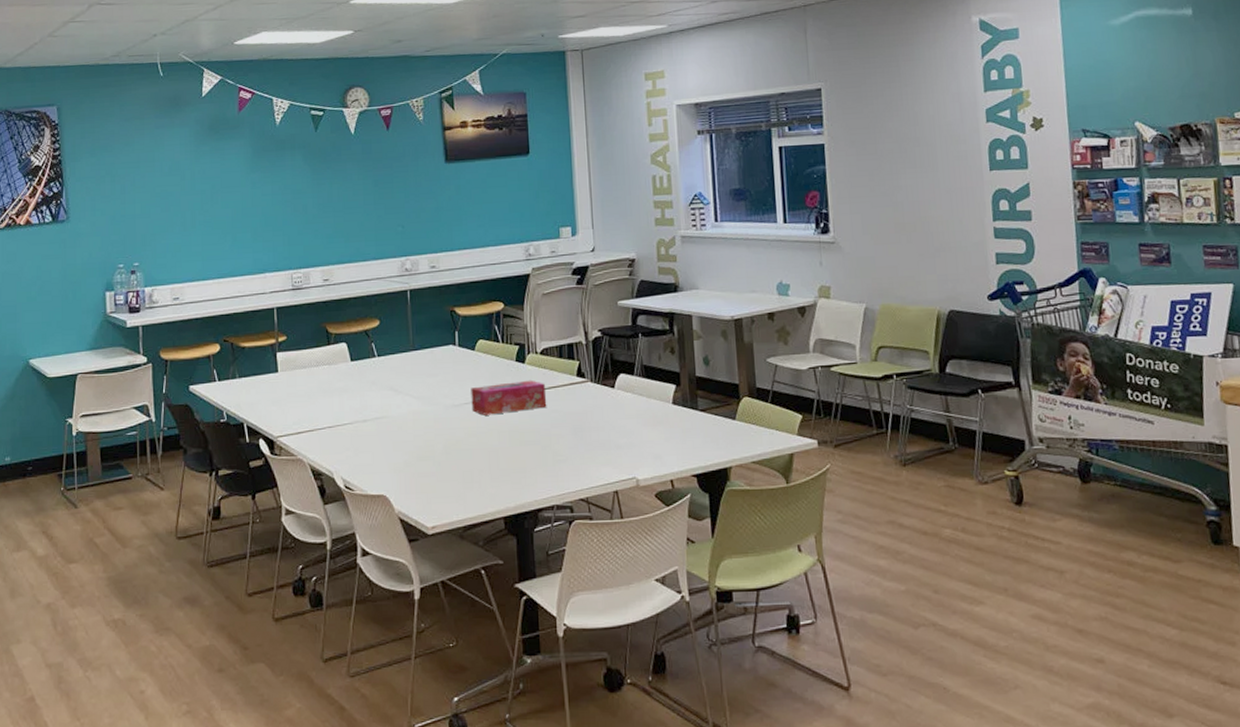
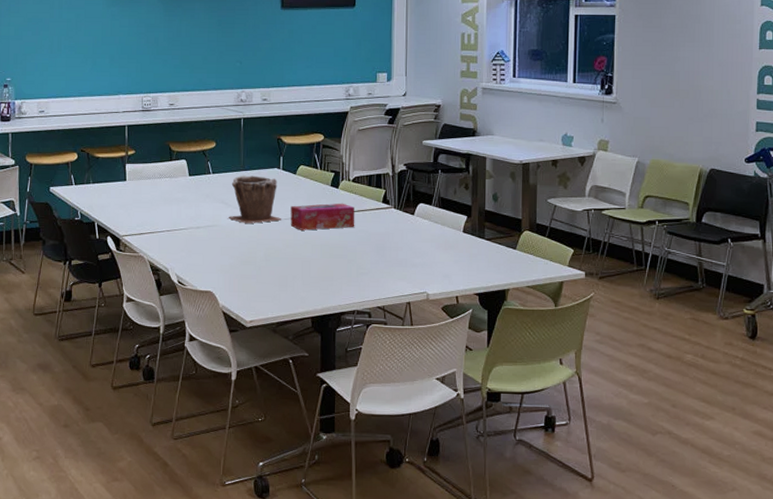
plant pot: none [399,355,462,412] -> present [228,175,282,224]

